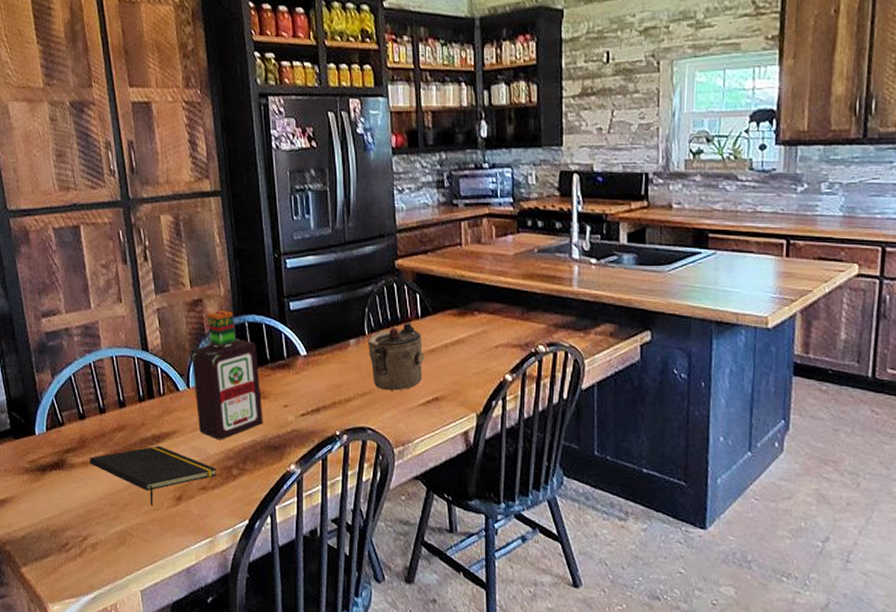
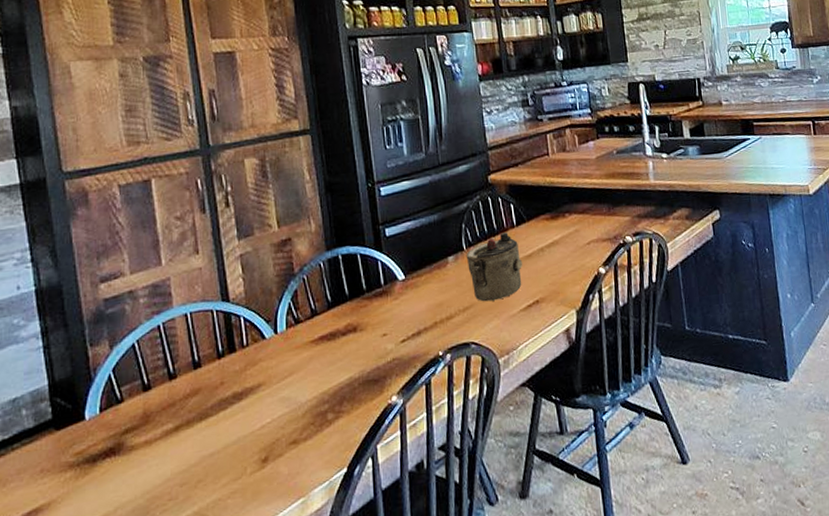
notepad: present [90,445,217,506] -> none [155,403,310,476]
bottle: present [190,311,263,440] -> none [278,246,361,385]

